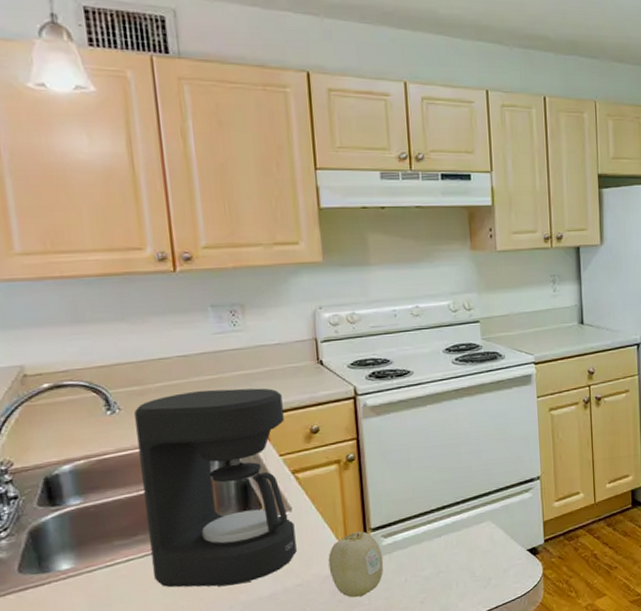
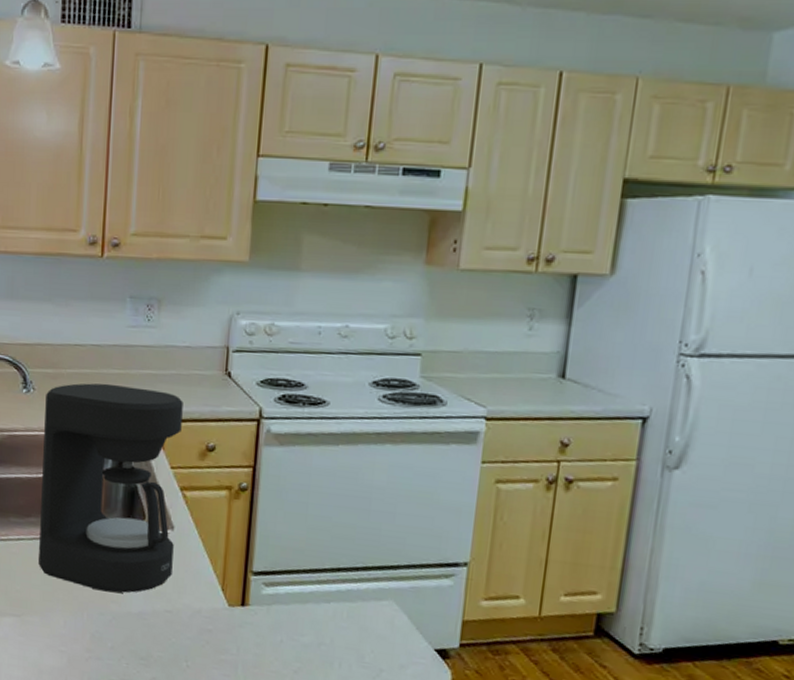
fruit: present [328,531,384,598] -> none [201,570,261,645]

